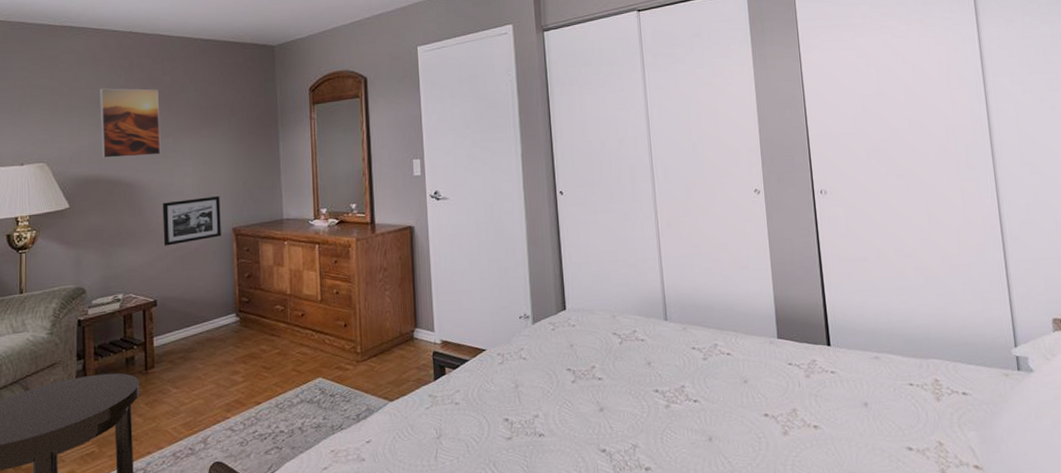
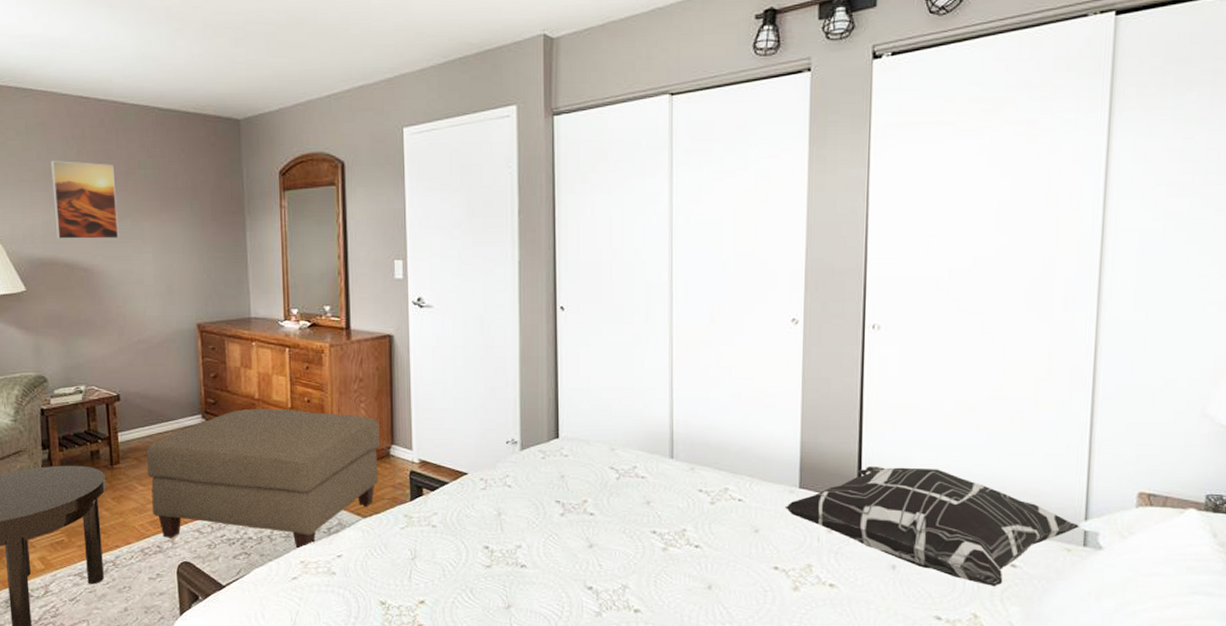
picture frame: present [162,196,221,246] -> none [122,288,185,339]
ottoman: none [181,301,404,439] -> present [146,408,380,548]
decorative pillow: none [767,311,1011,414] -> present [784,467,1079,586]

